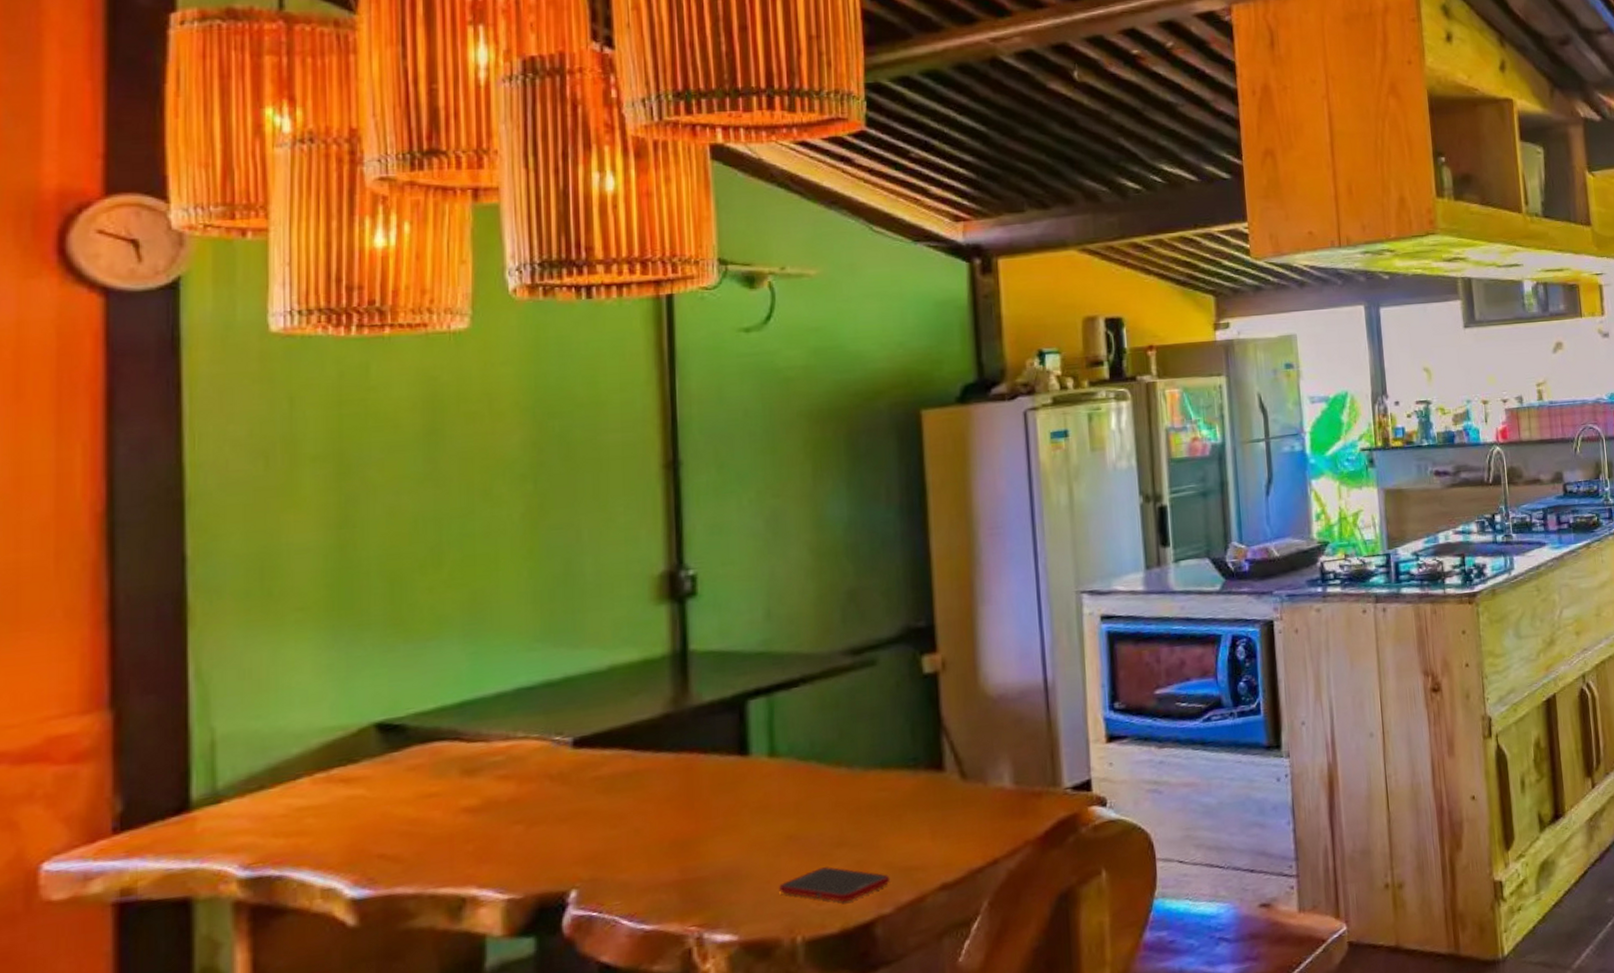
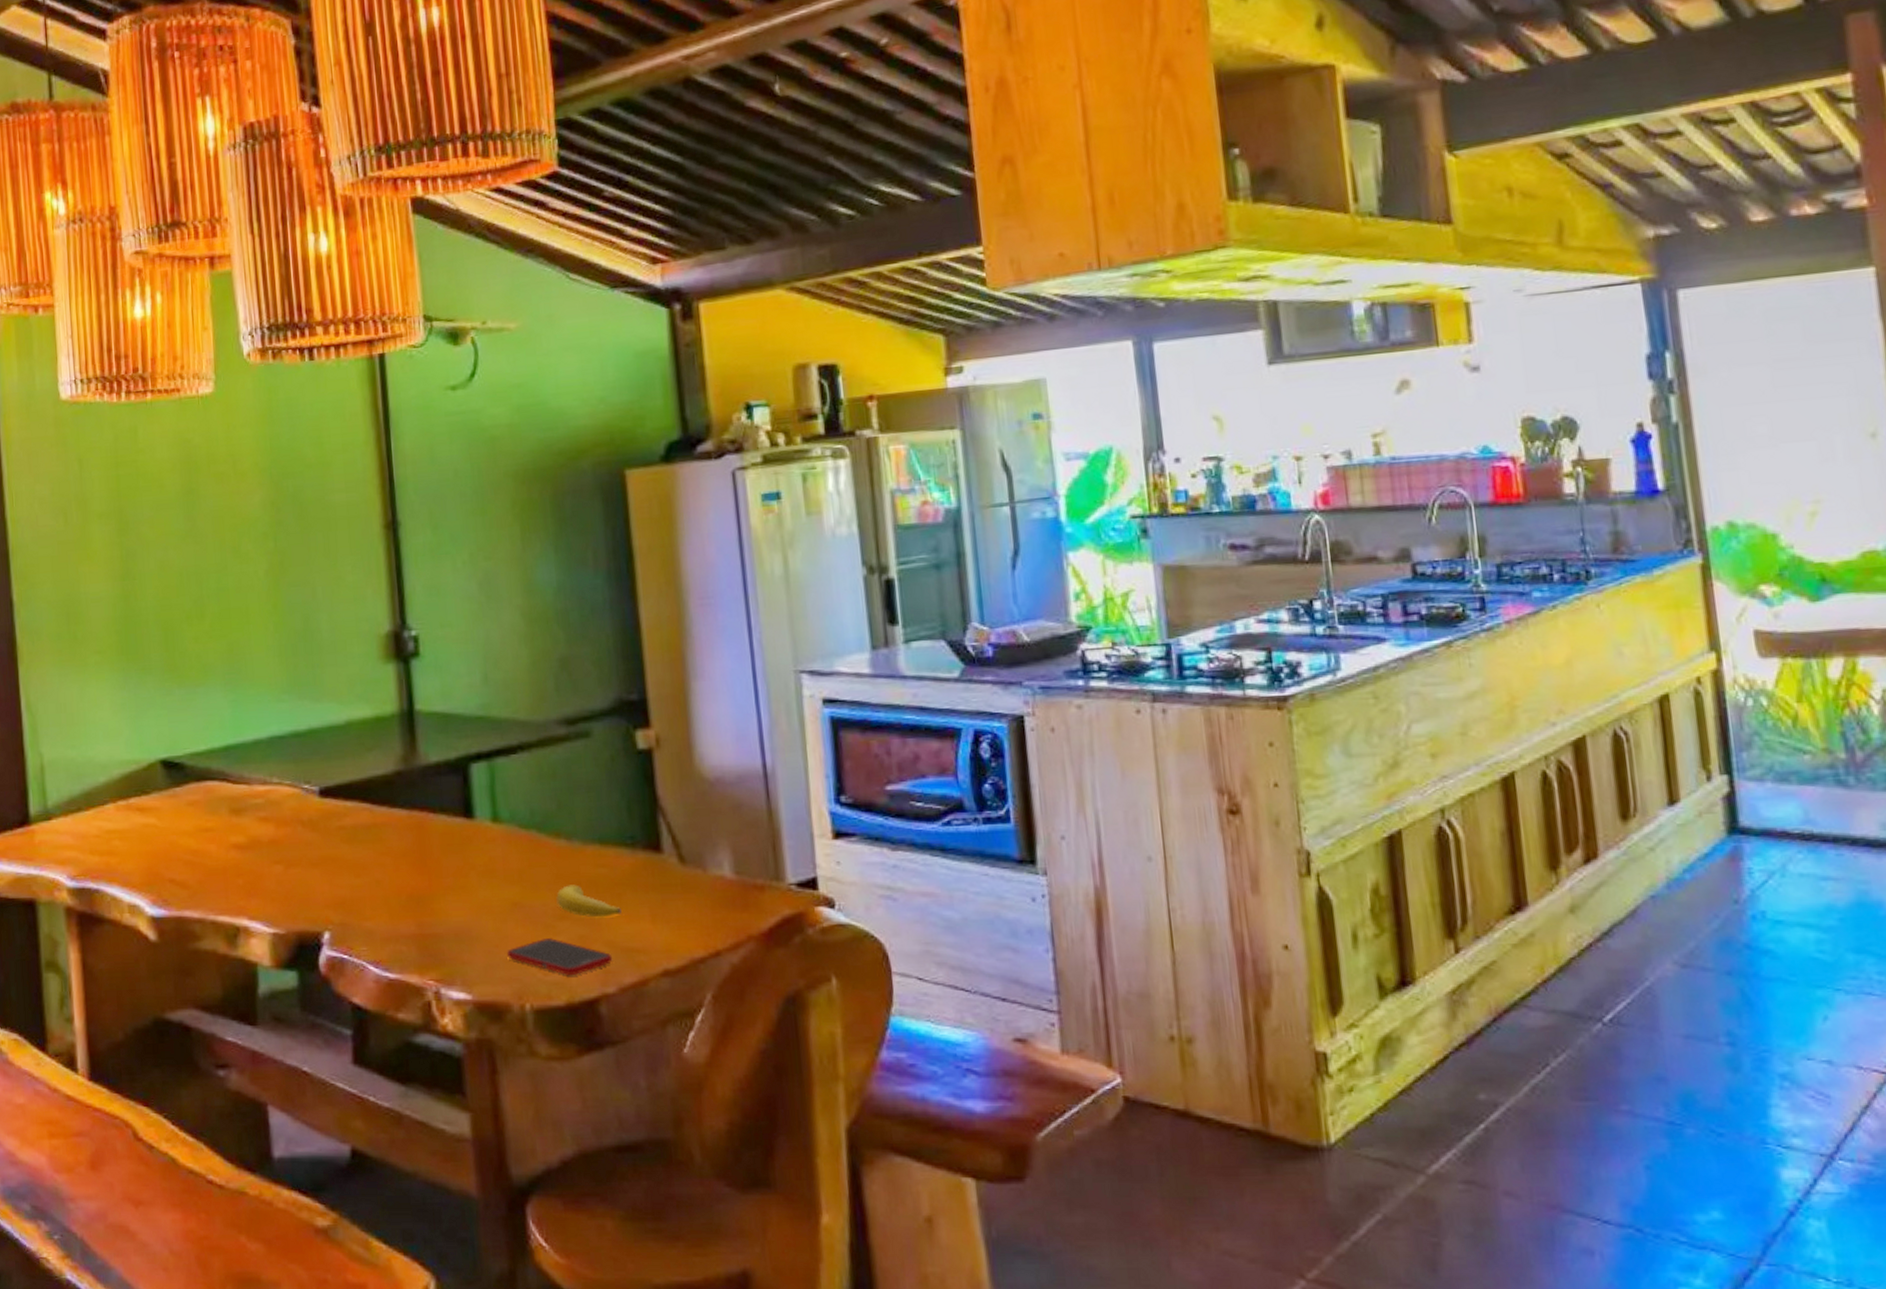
banana: none [834,811,901,842] -> present [556,885,621,918]

